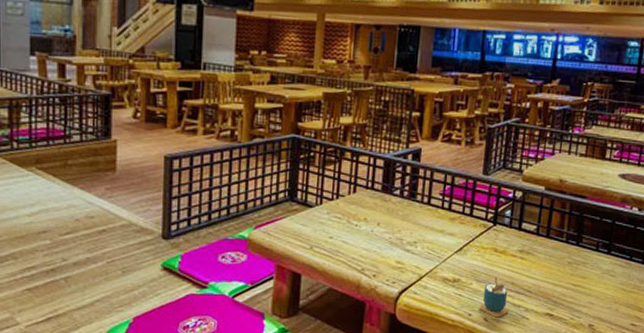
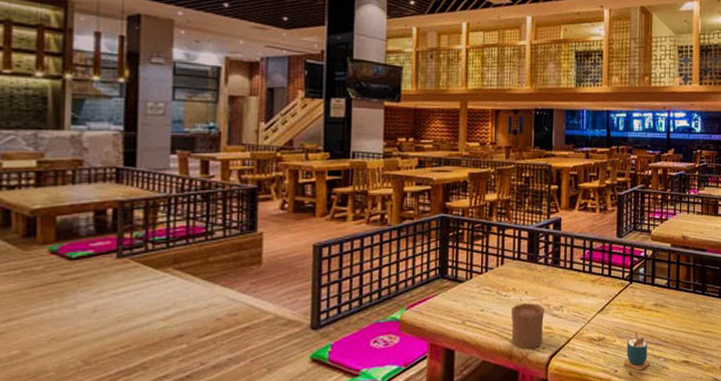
cup: none [359,235,397,282] -> present [510,303,544,349]

